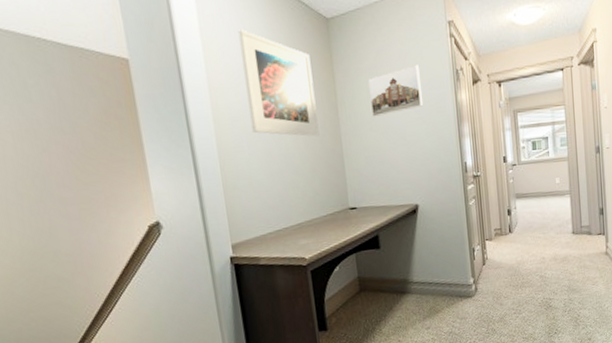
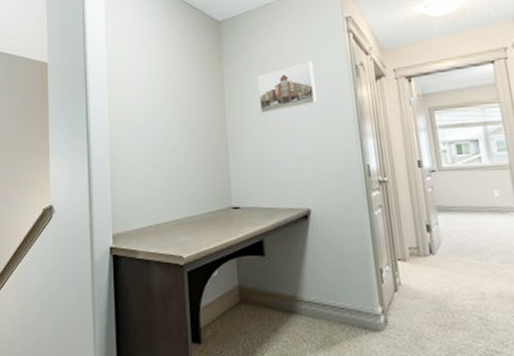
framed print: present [237,29,320,137] -> none [137,35,205,132]

